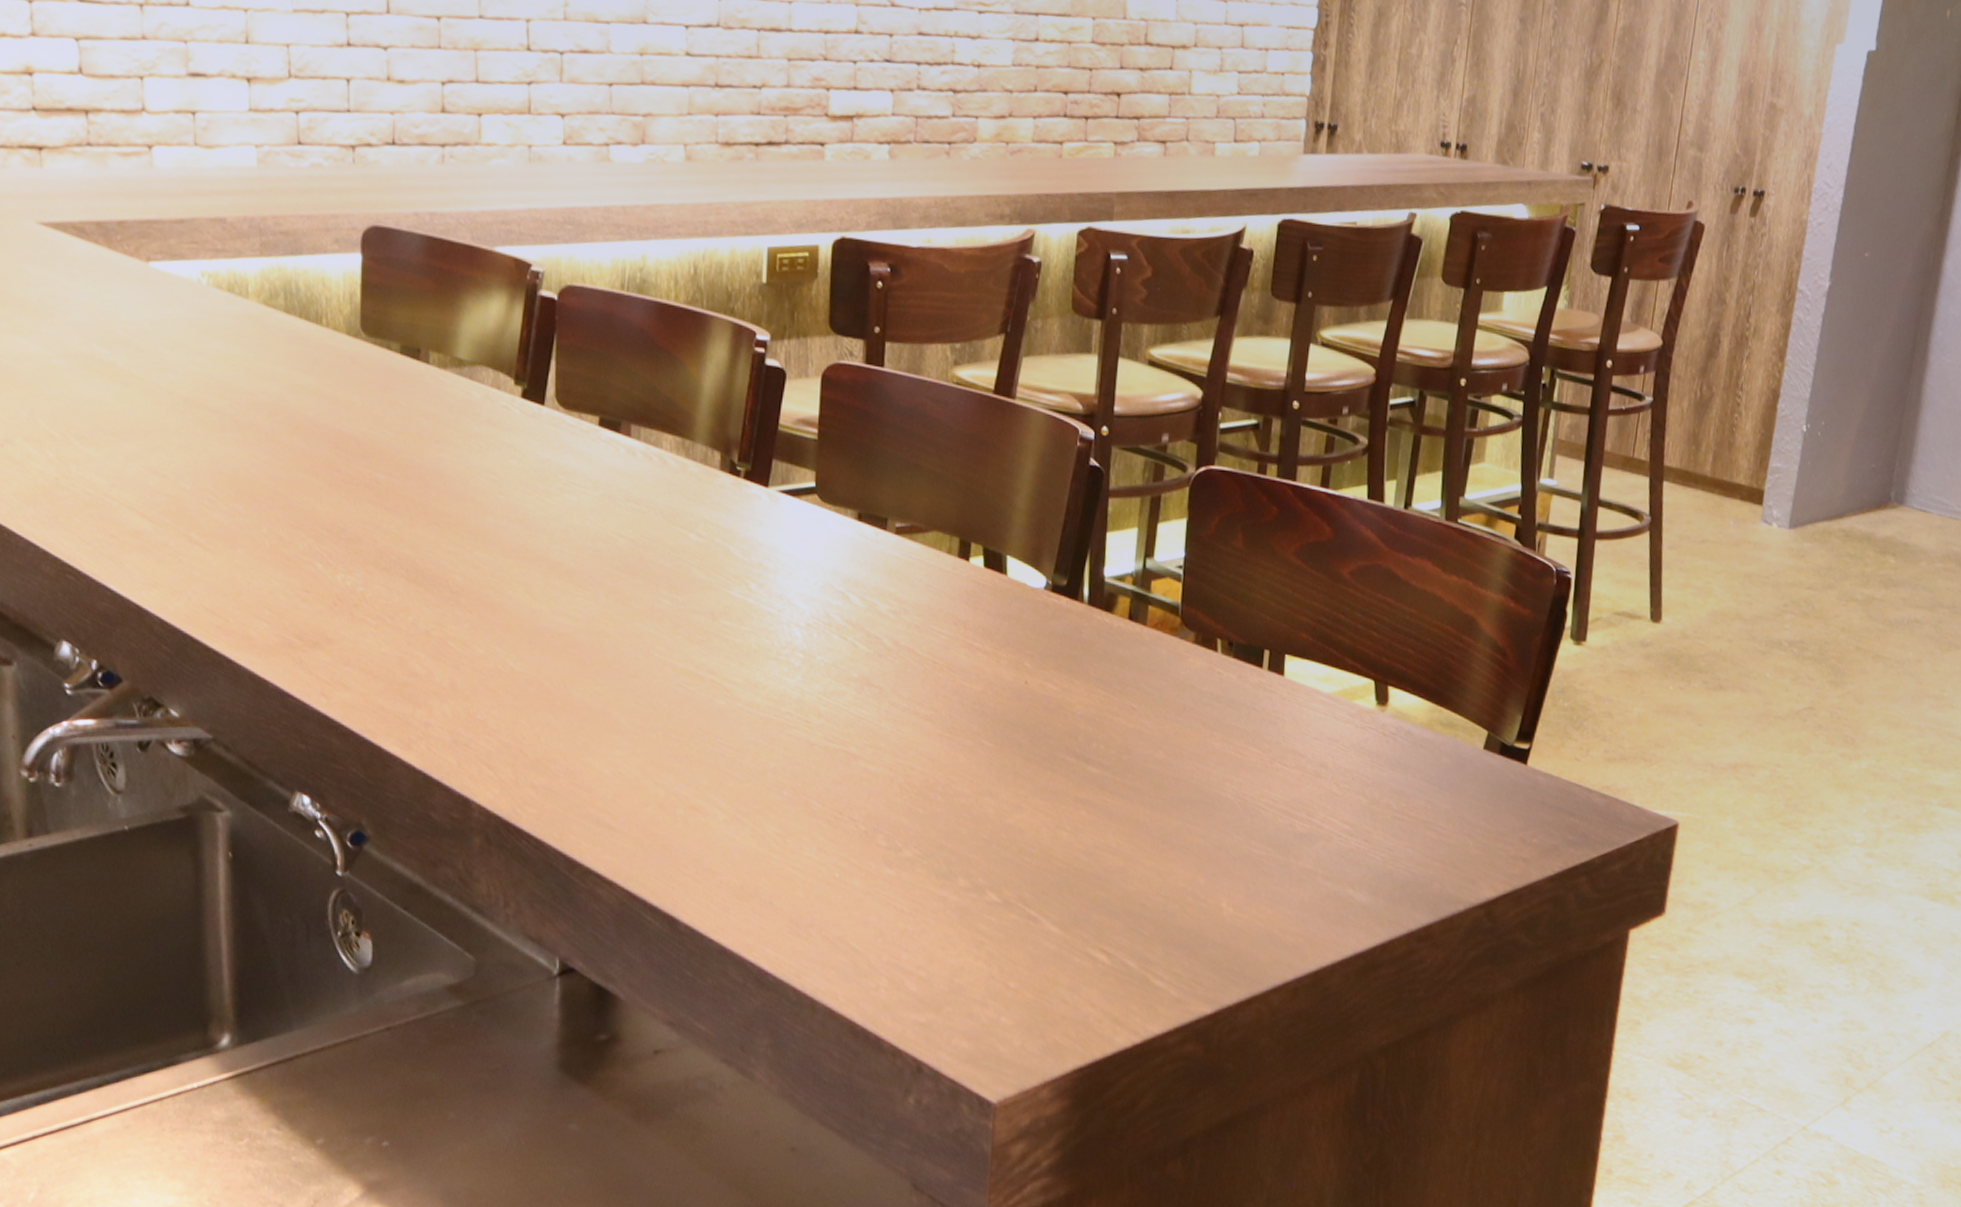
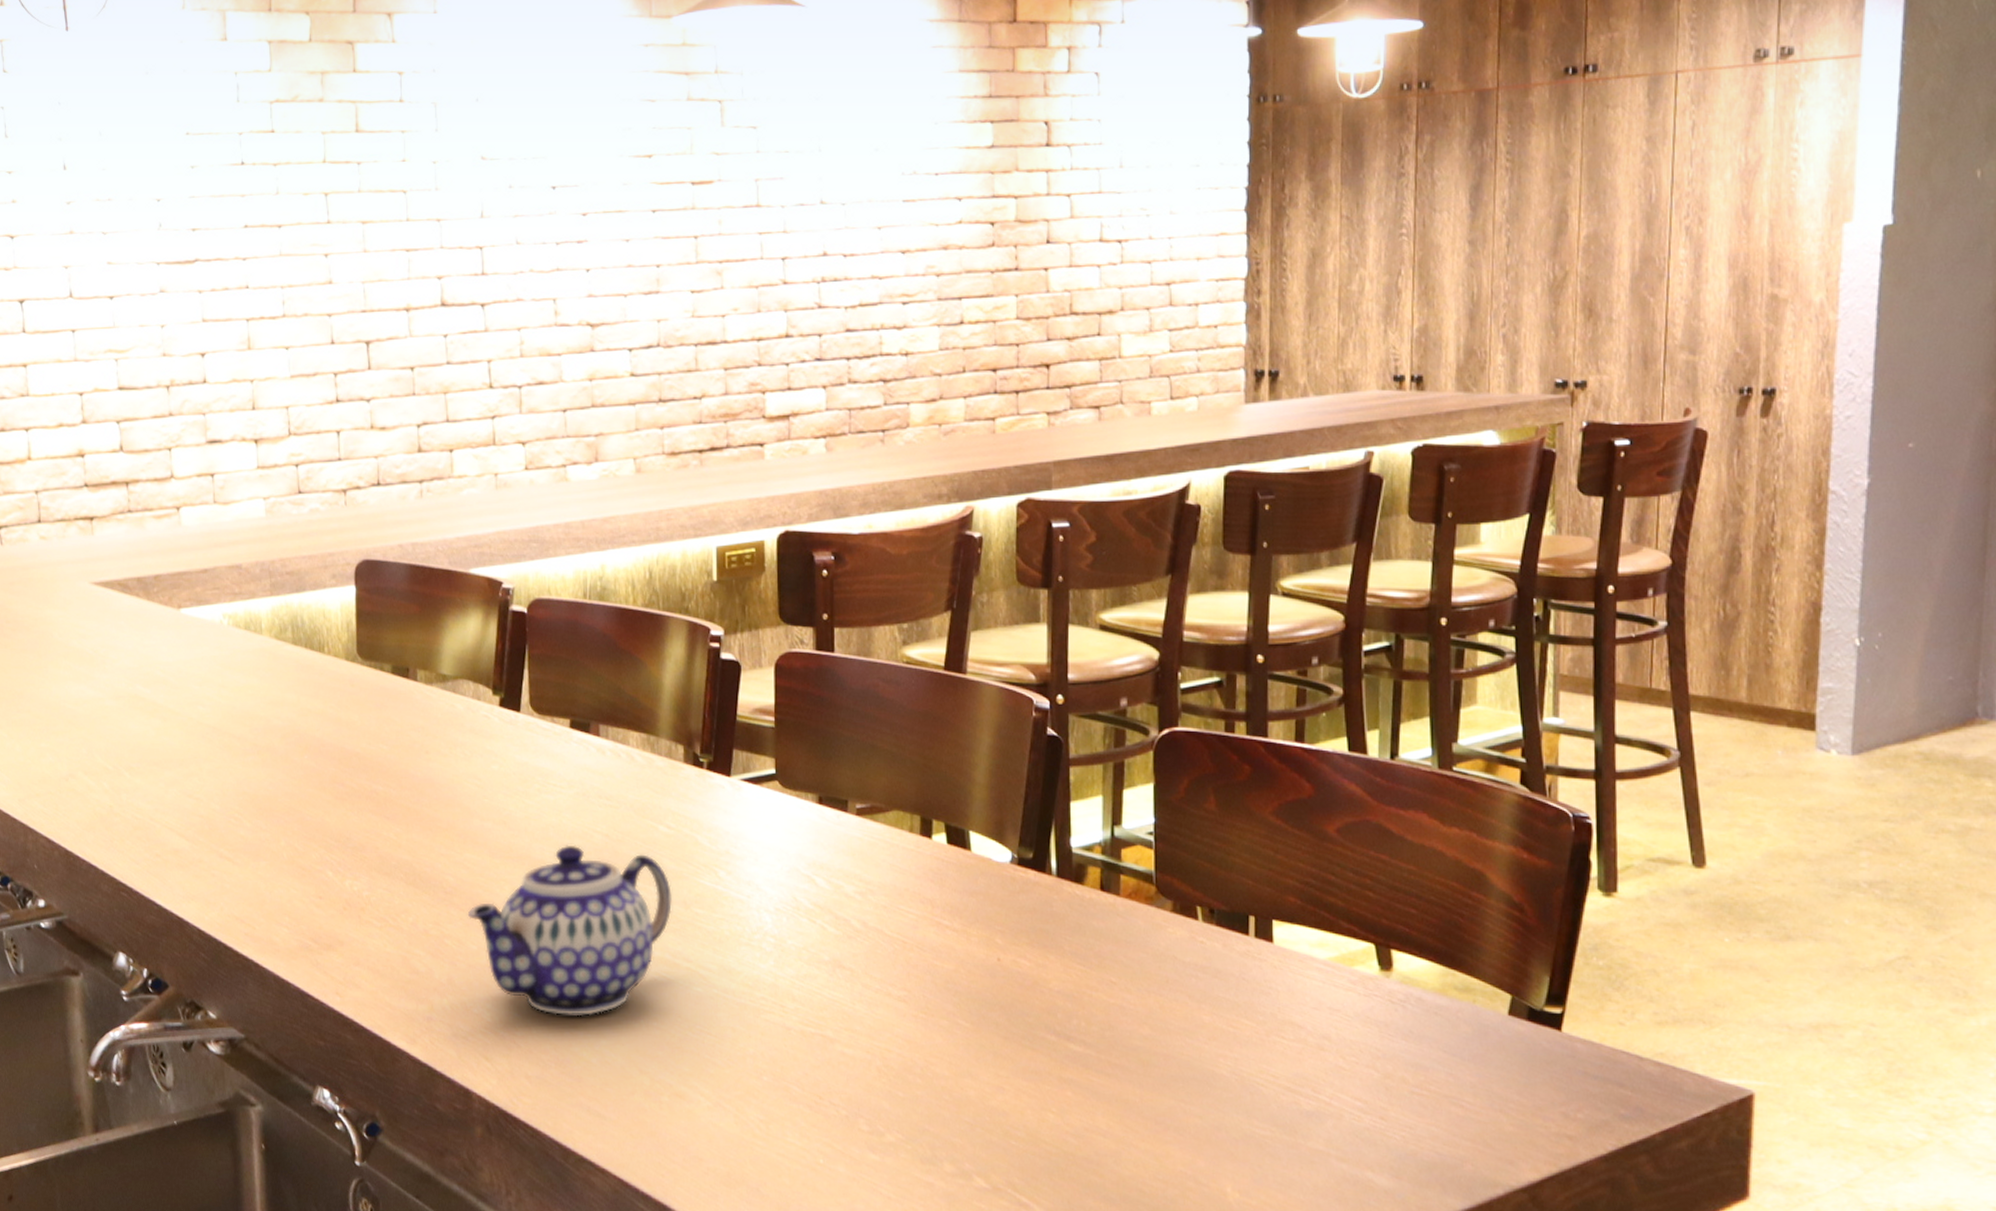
teapot: none [475,548,699,726] -> present [467,845,672,1016]

